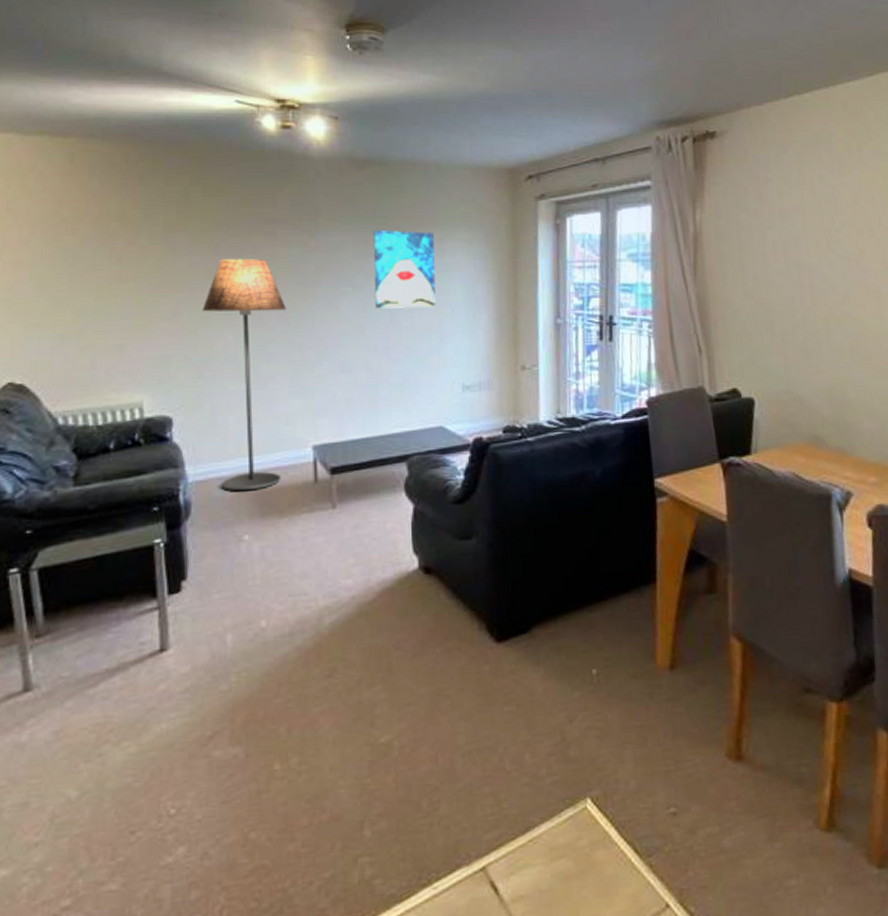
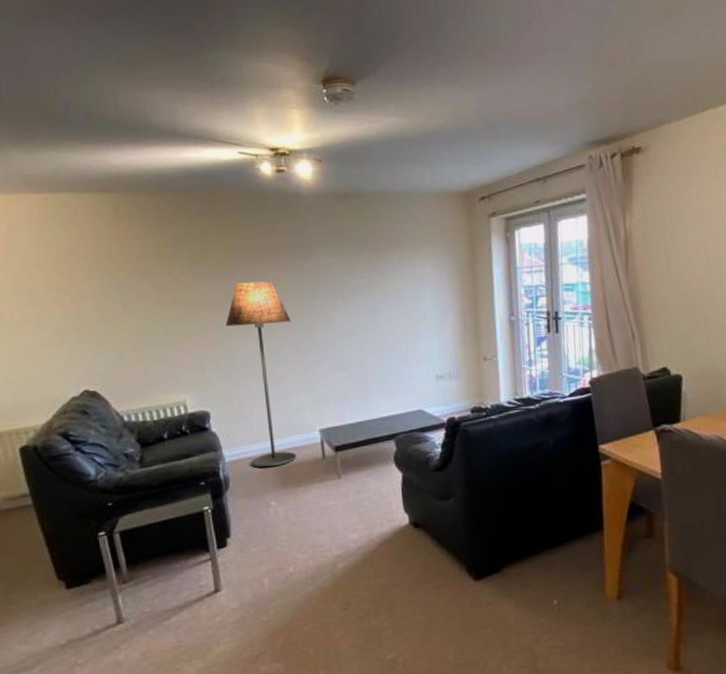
wall art: present [373,229,436,309] -> none [356,250,410,317]

